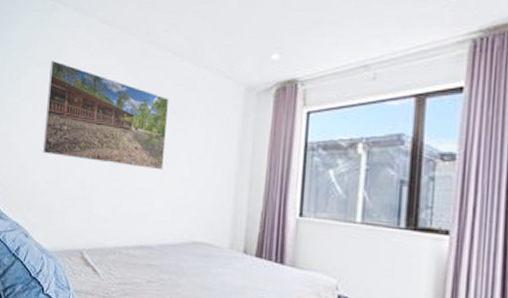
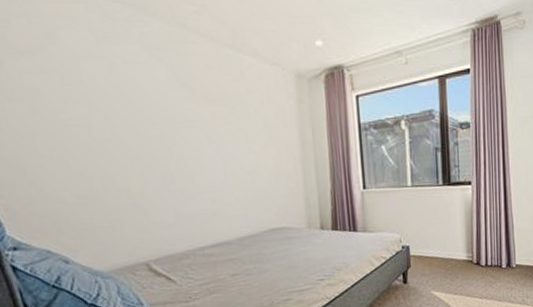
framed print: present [42,60,168,170] -> none [39,46,224,166]

